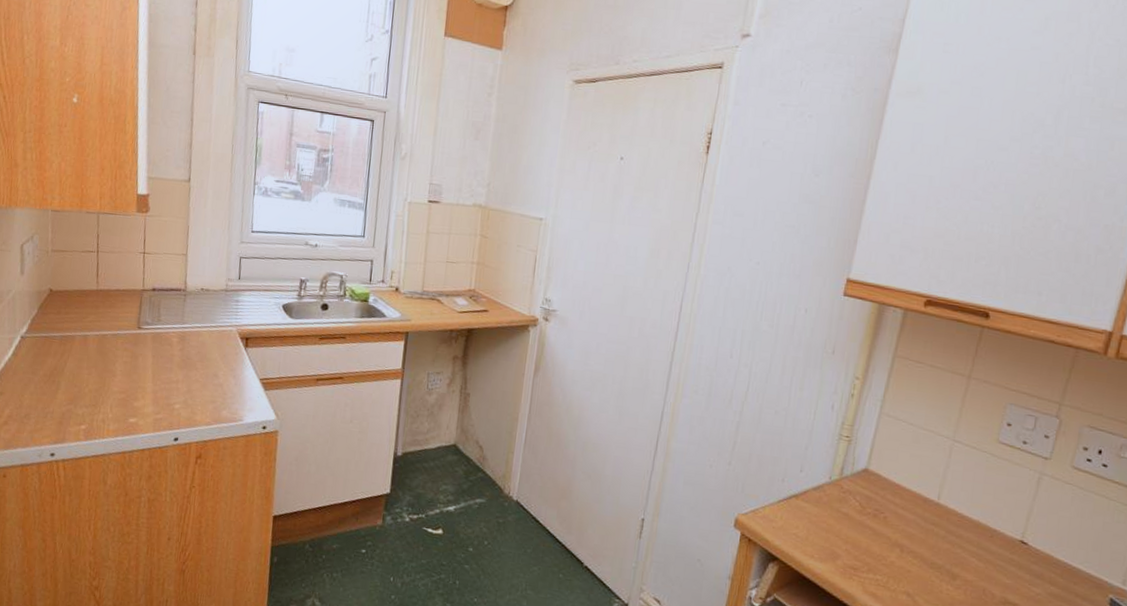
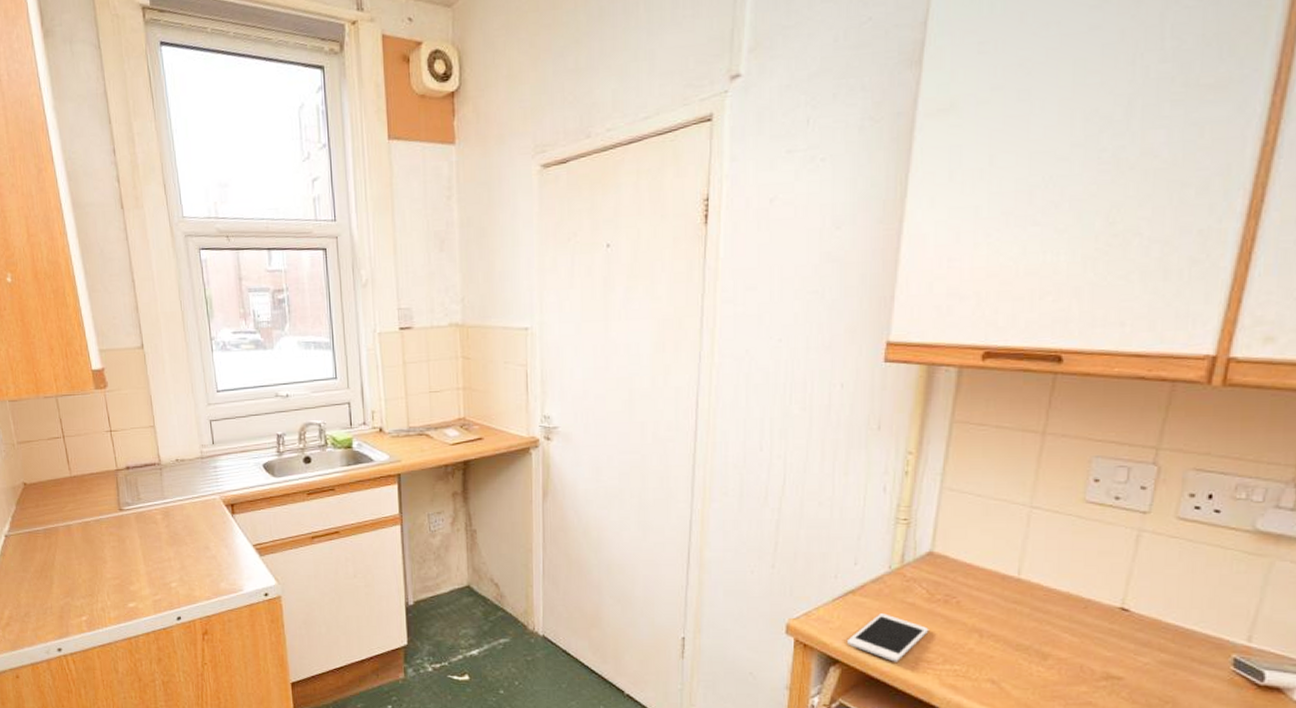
cell phone: none [787,519,858,566] -> present [848,613,929,662]

